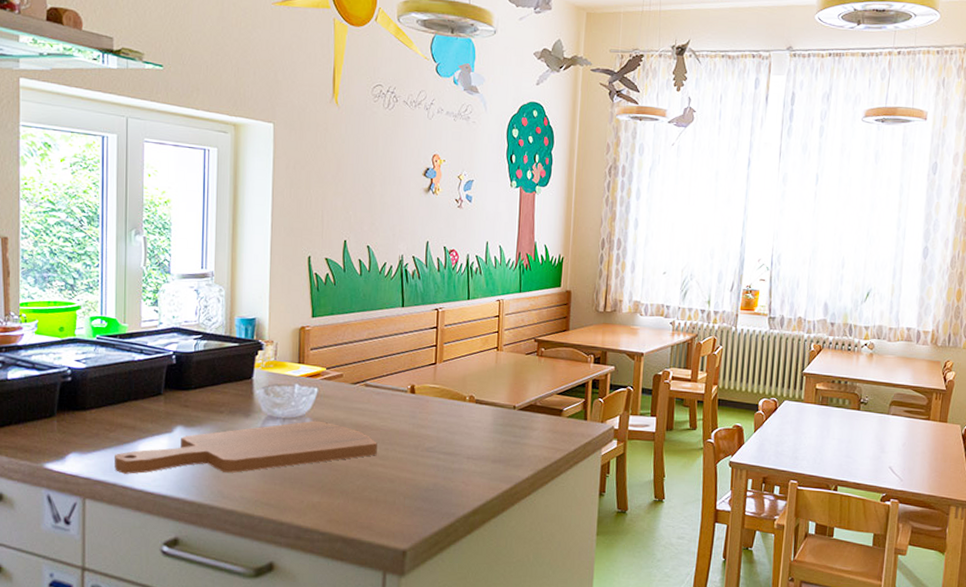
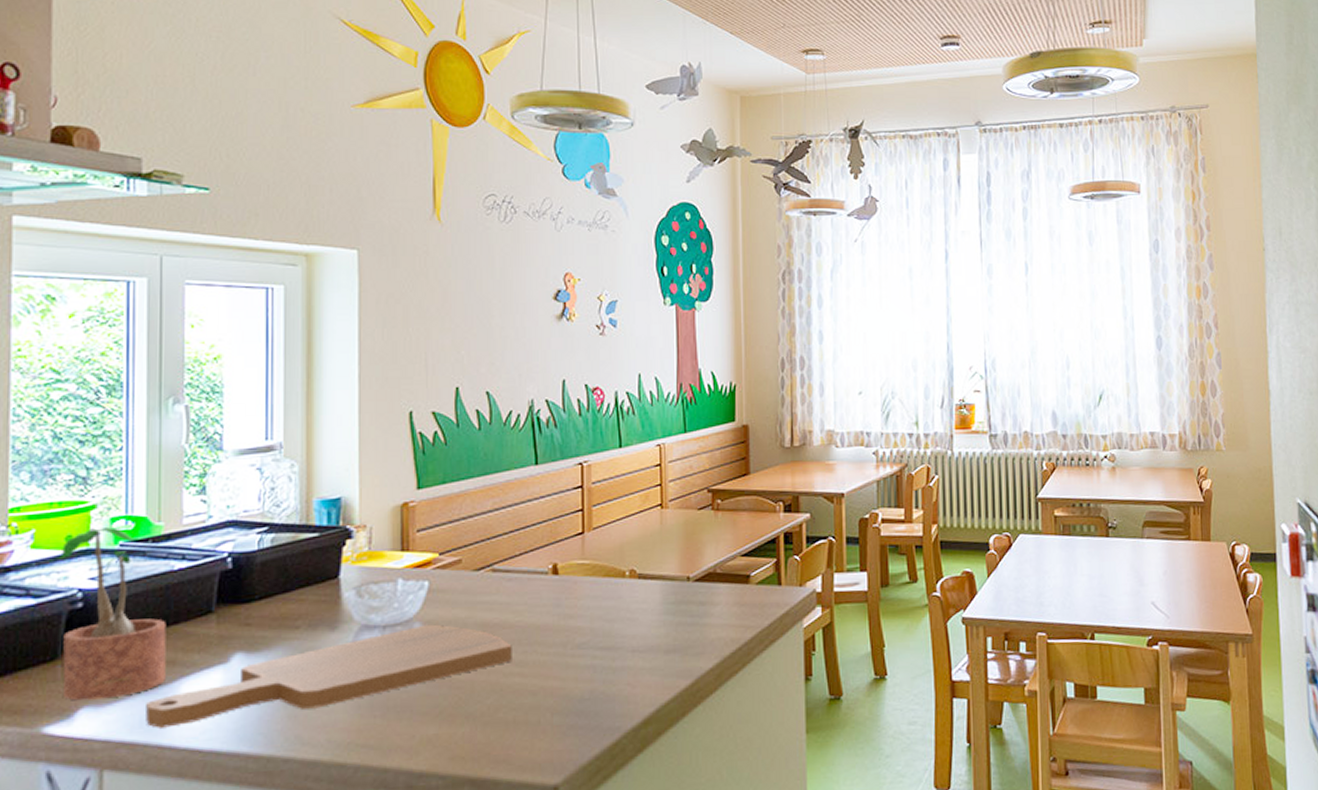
potted plant: none [52,323,129,449] -> present [55,527,166,701]

